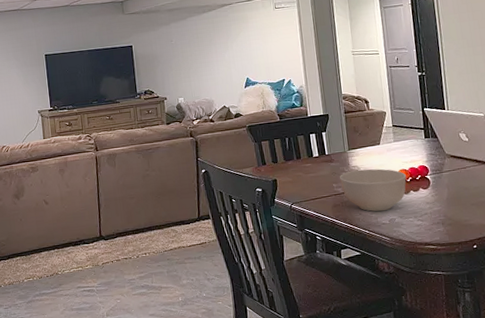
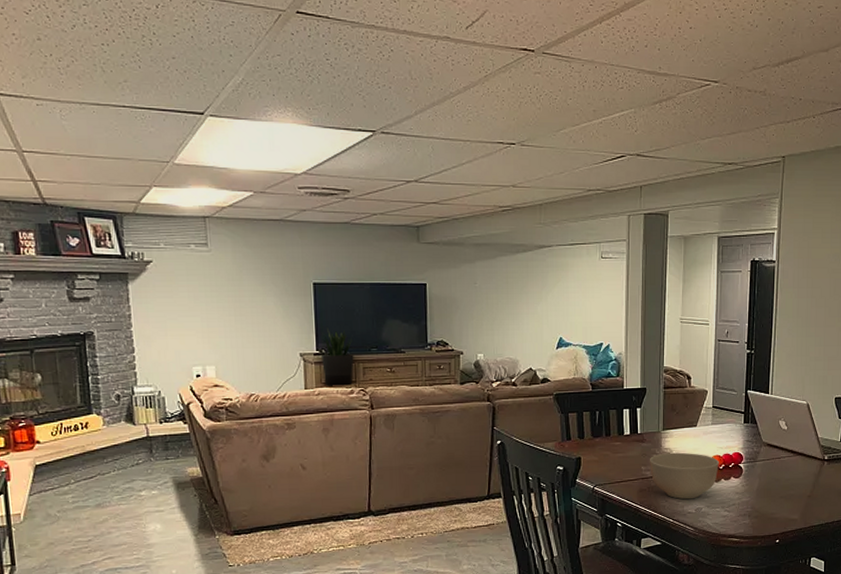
planter: none [55,88,80,135] -> present [322,327,354,386]

